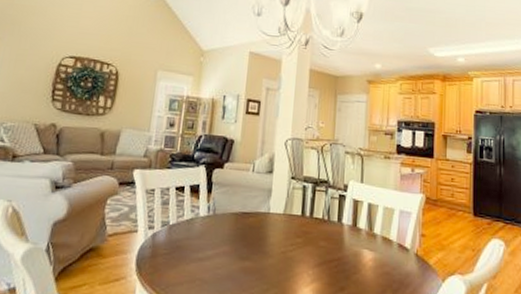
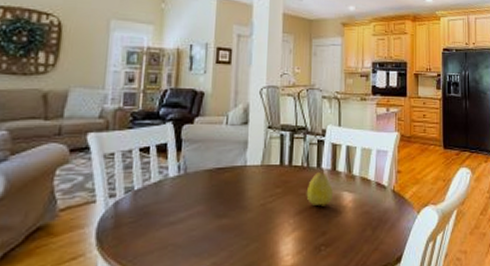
fruit: none [326,225,353,262] -> present [306,171,333,206]

